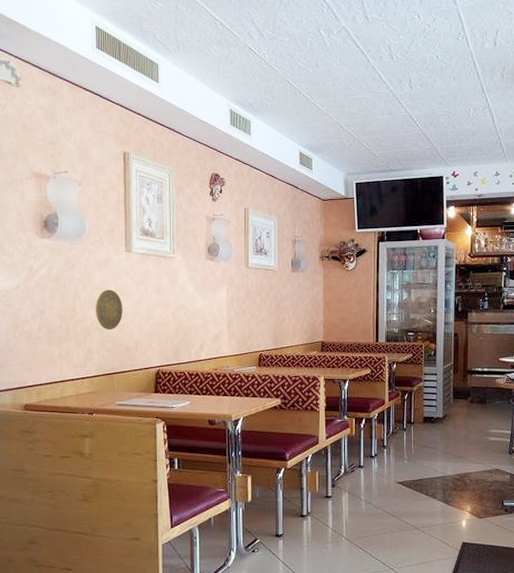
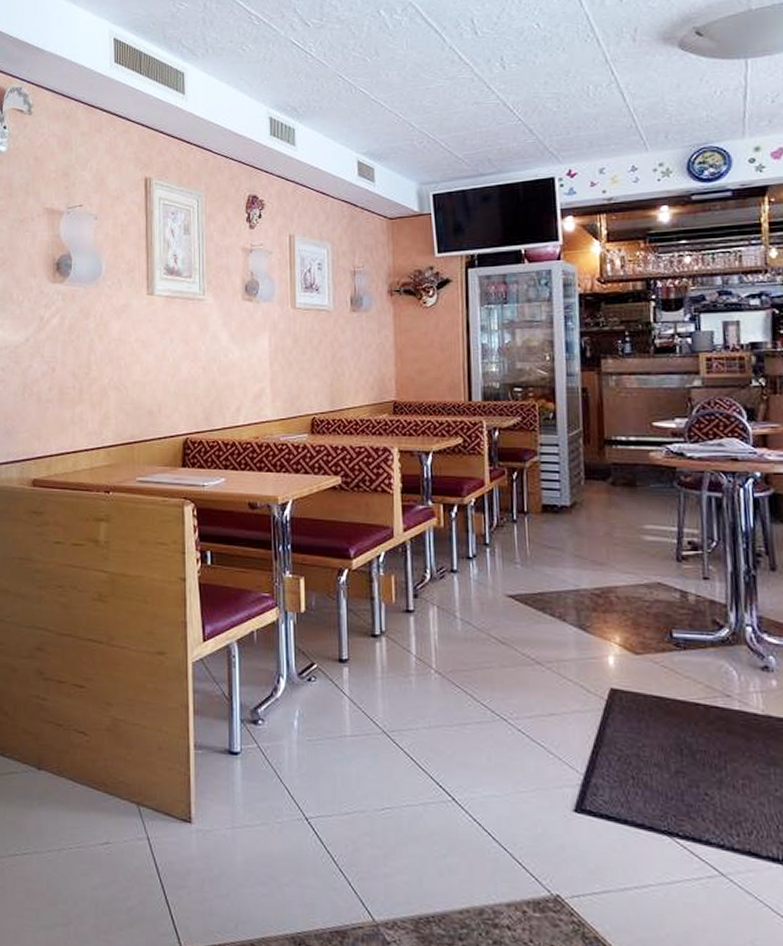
decorative plate: present [95,290,123,331] -> none [112,341,144,390]

